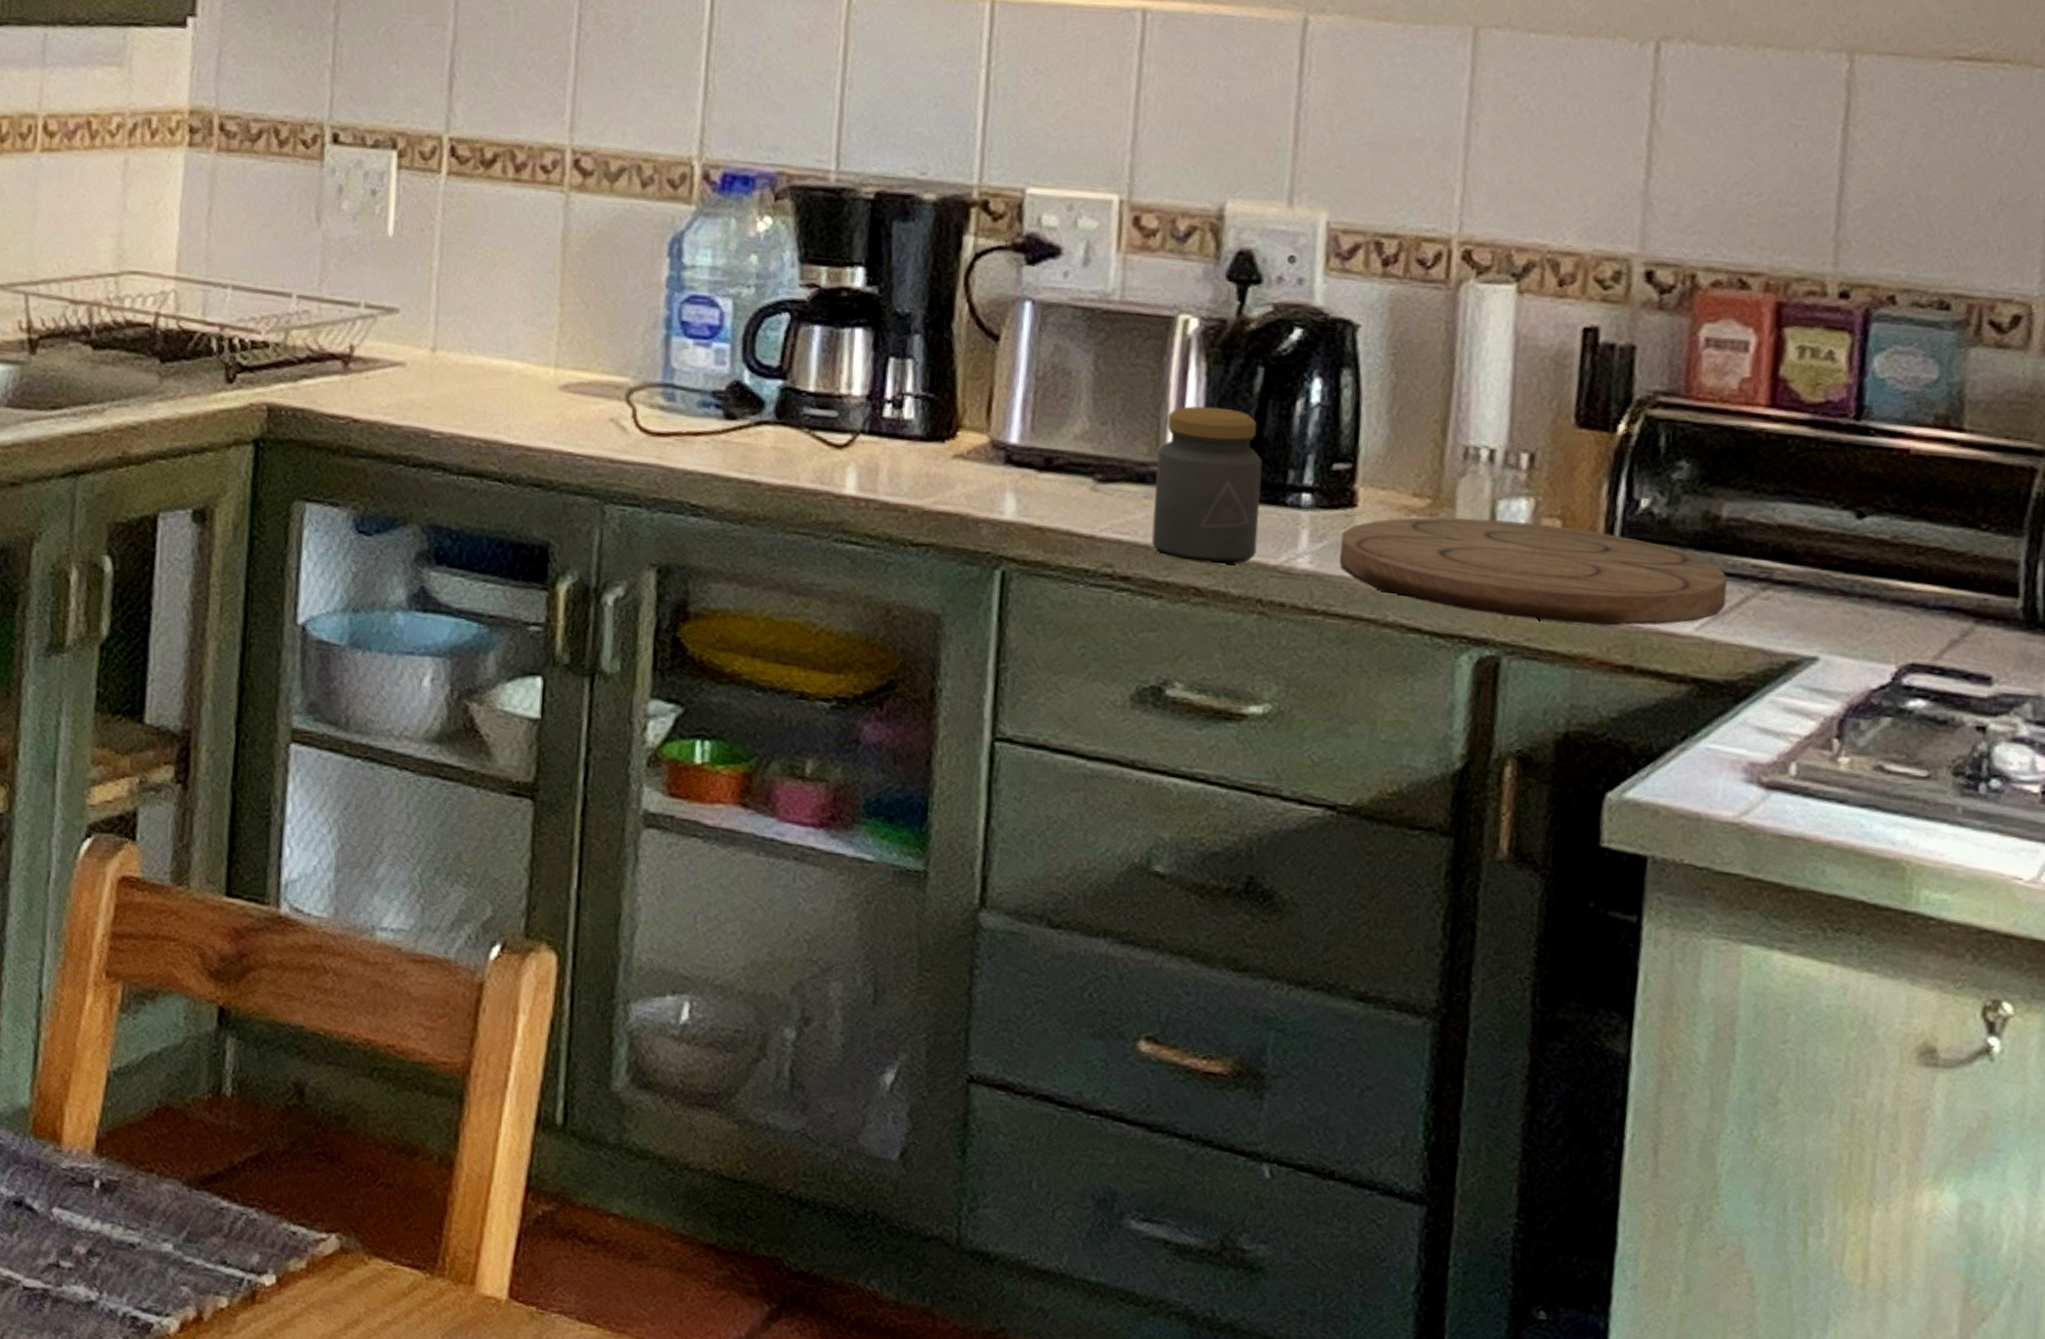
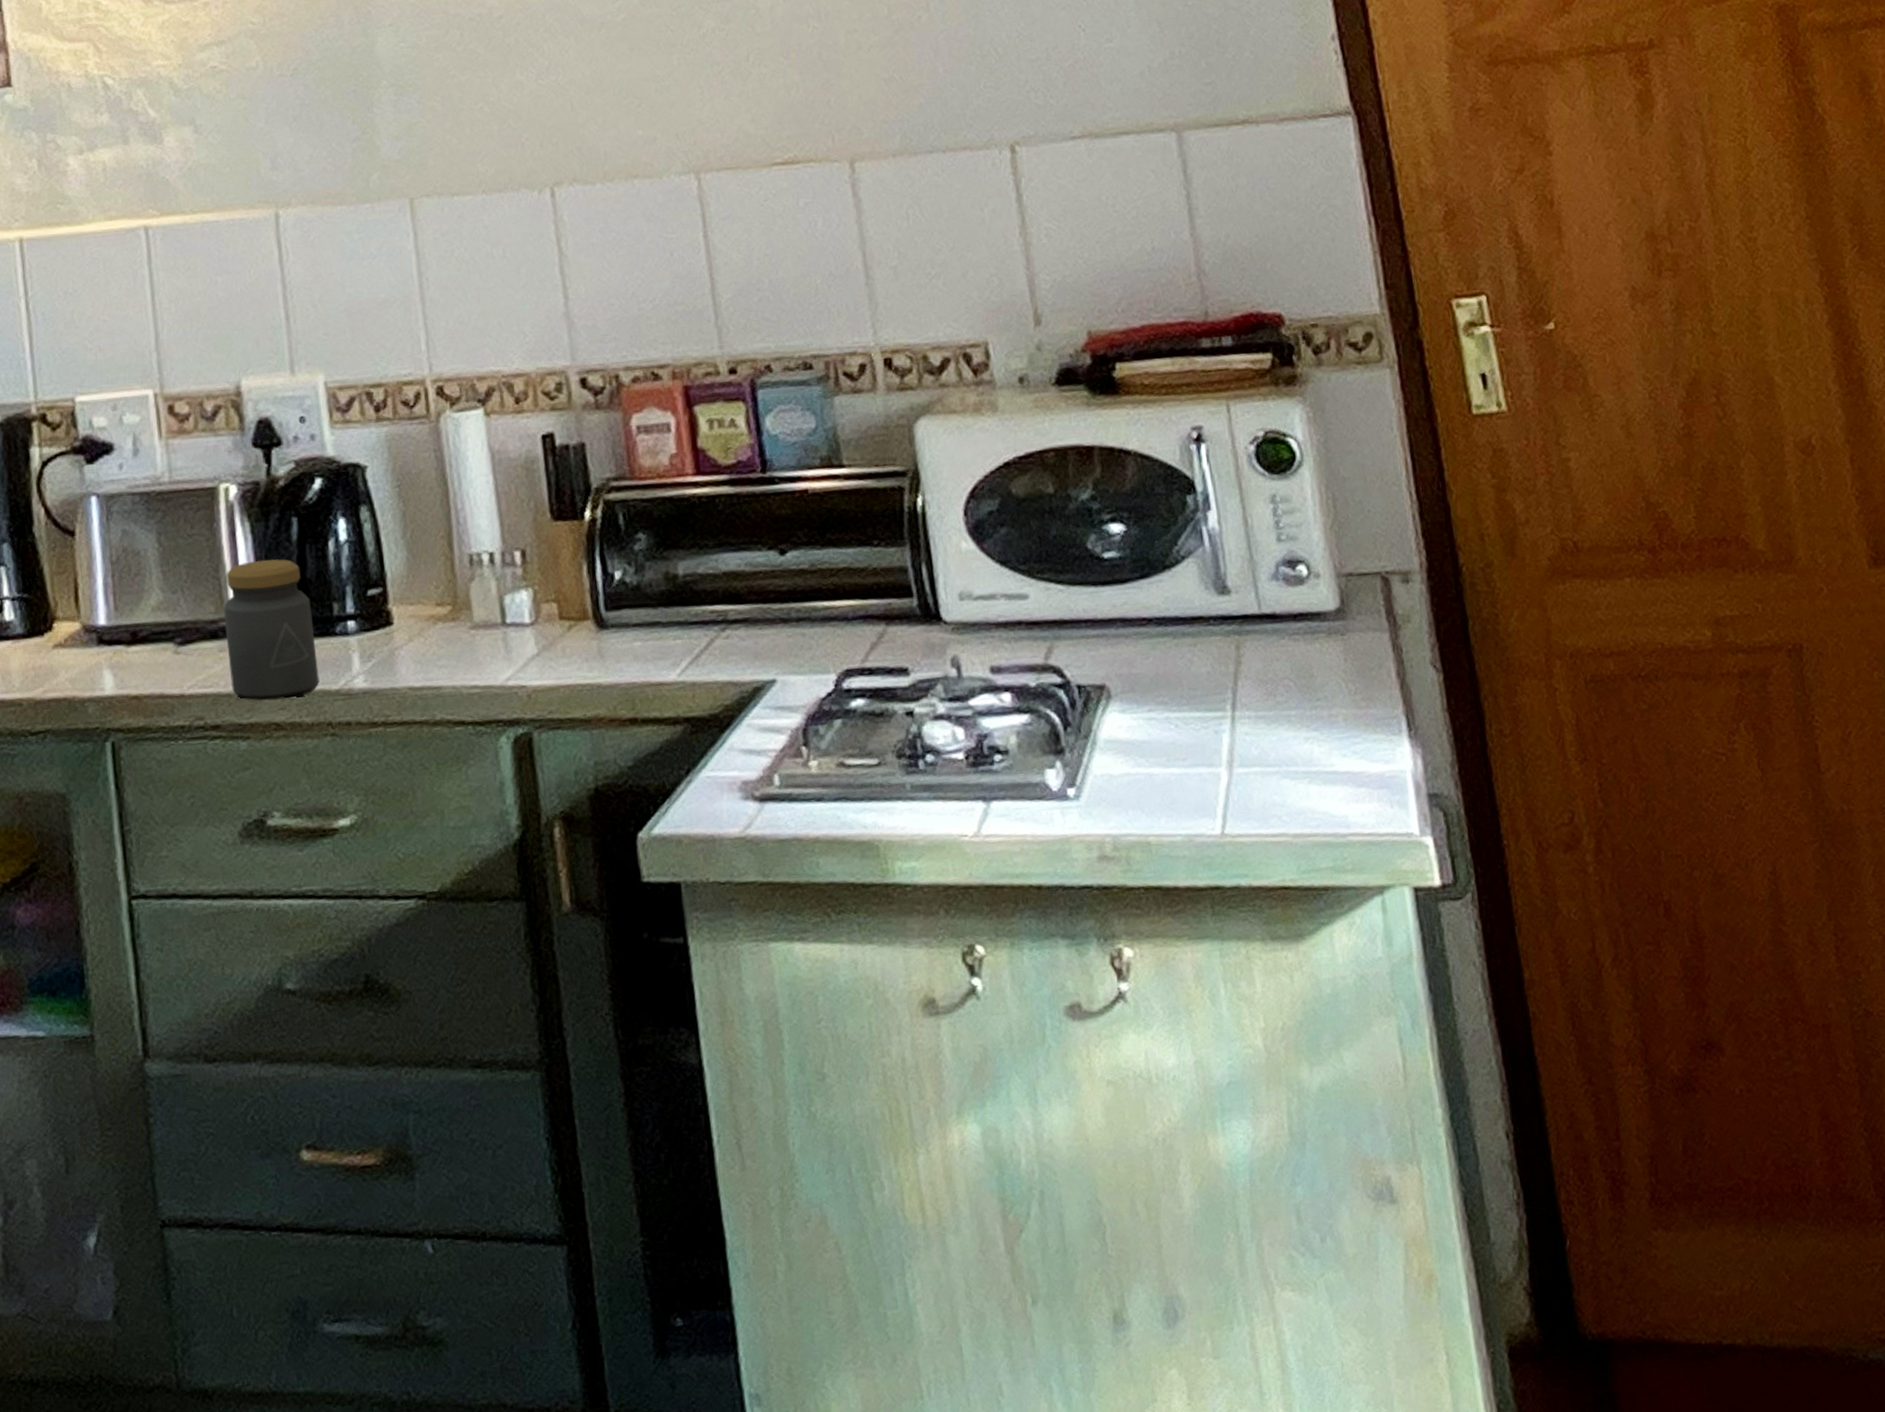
cutting board: present [1339,517,1728,626] -> none [385,607,697,698]

